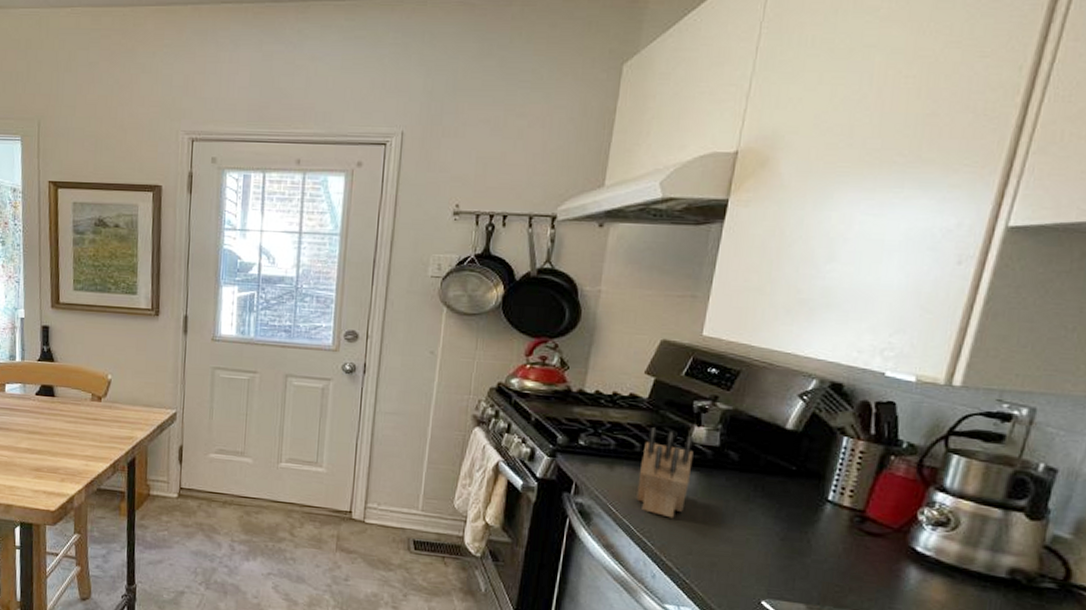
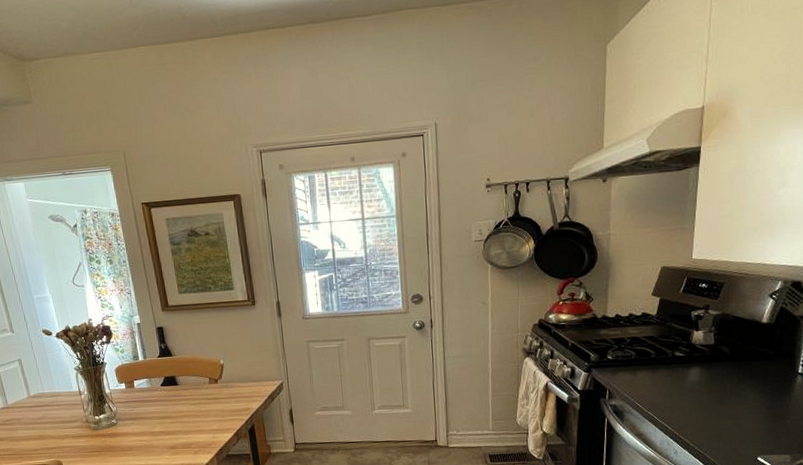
knife block: present [636,427,694,518] -> none [656,337,696,406]

